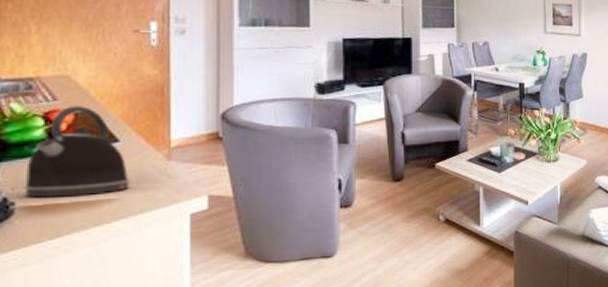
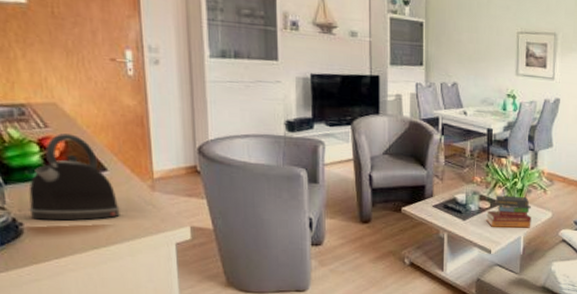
books: none [522,146,567,178] -> present [486,195,532,228]

